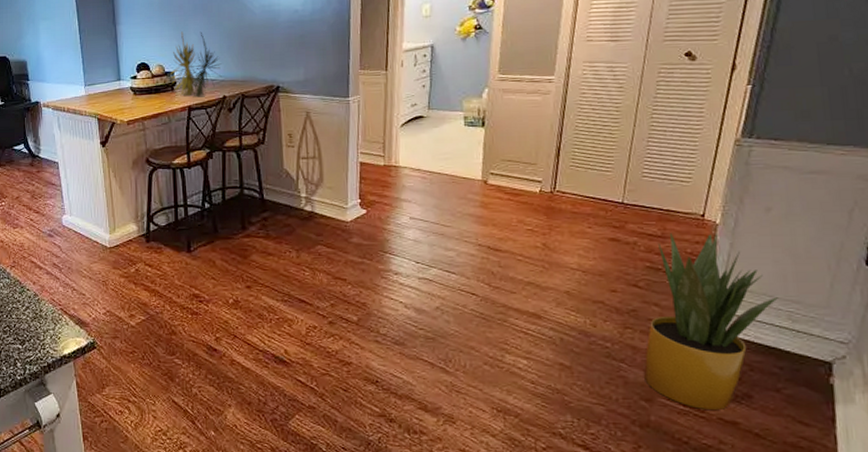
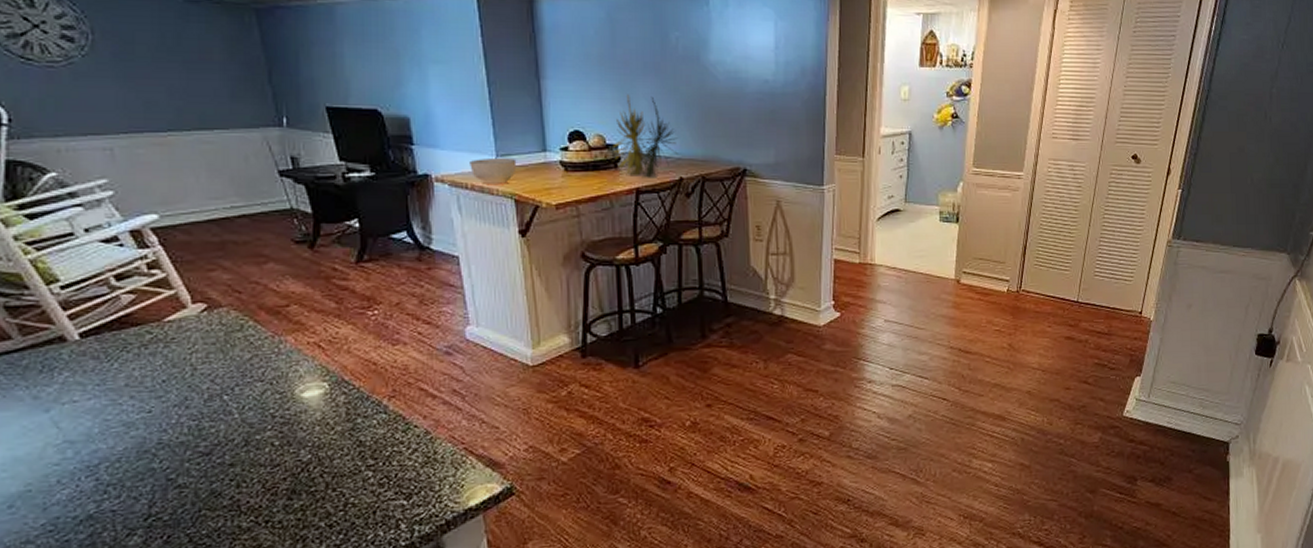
bowl: none [66,86,99,108] -> present [470,157,517,186]
planter: present [644,233,778,411] -> none [1090,330,1193,496]

